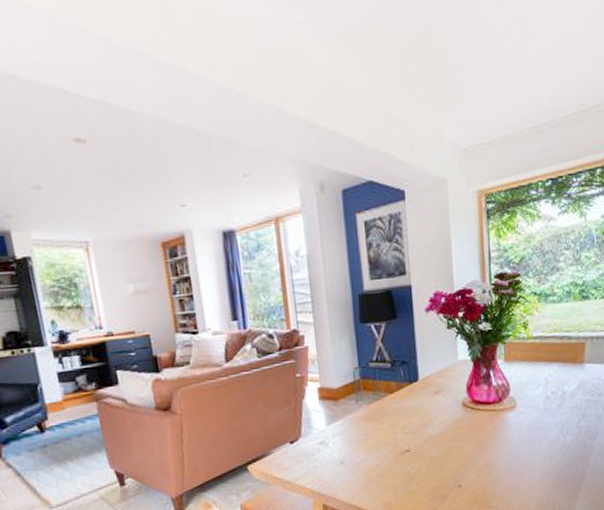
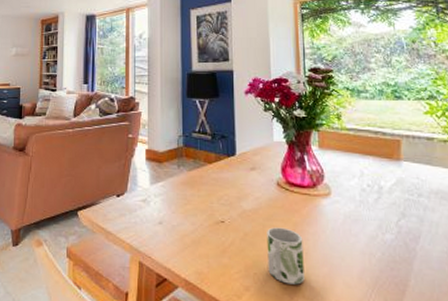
mug: none [453,446,490,499] -> present [267,227,304,285]

